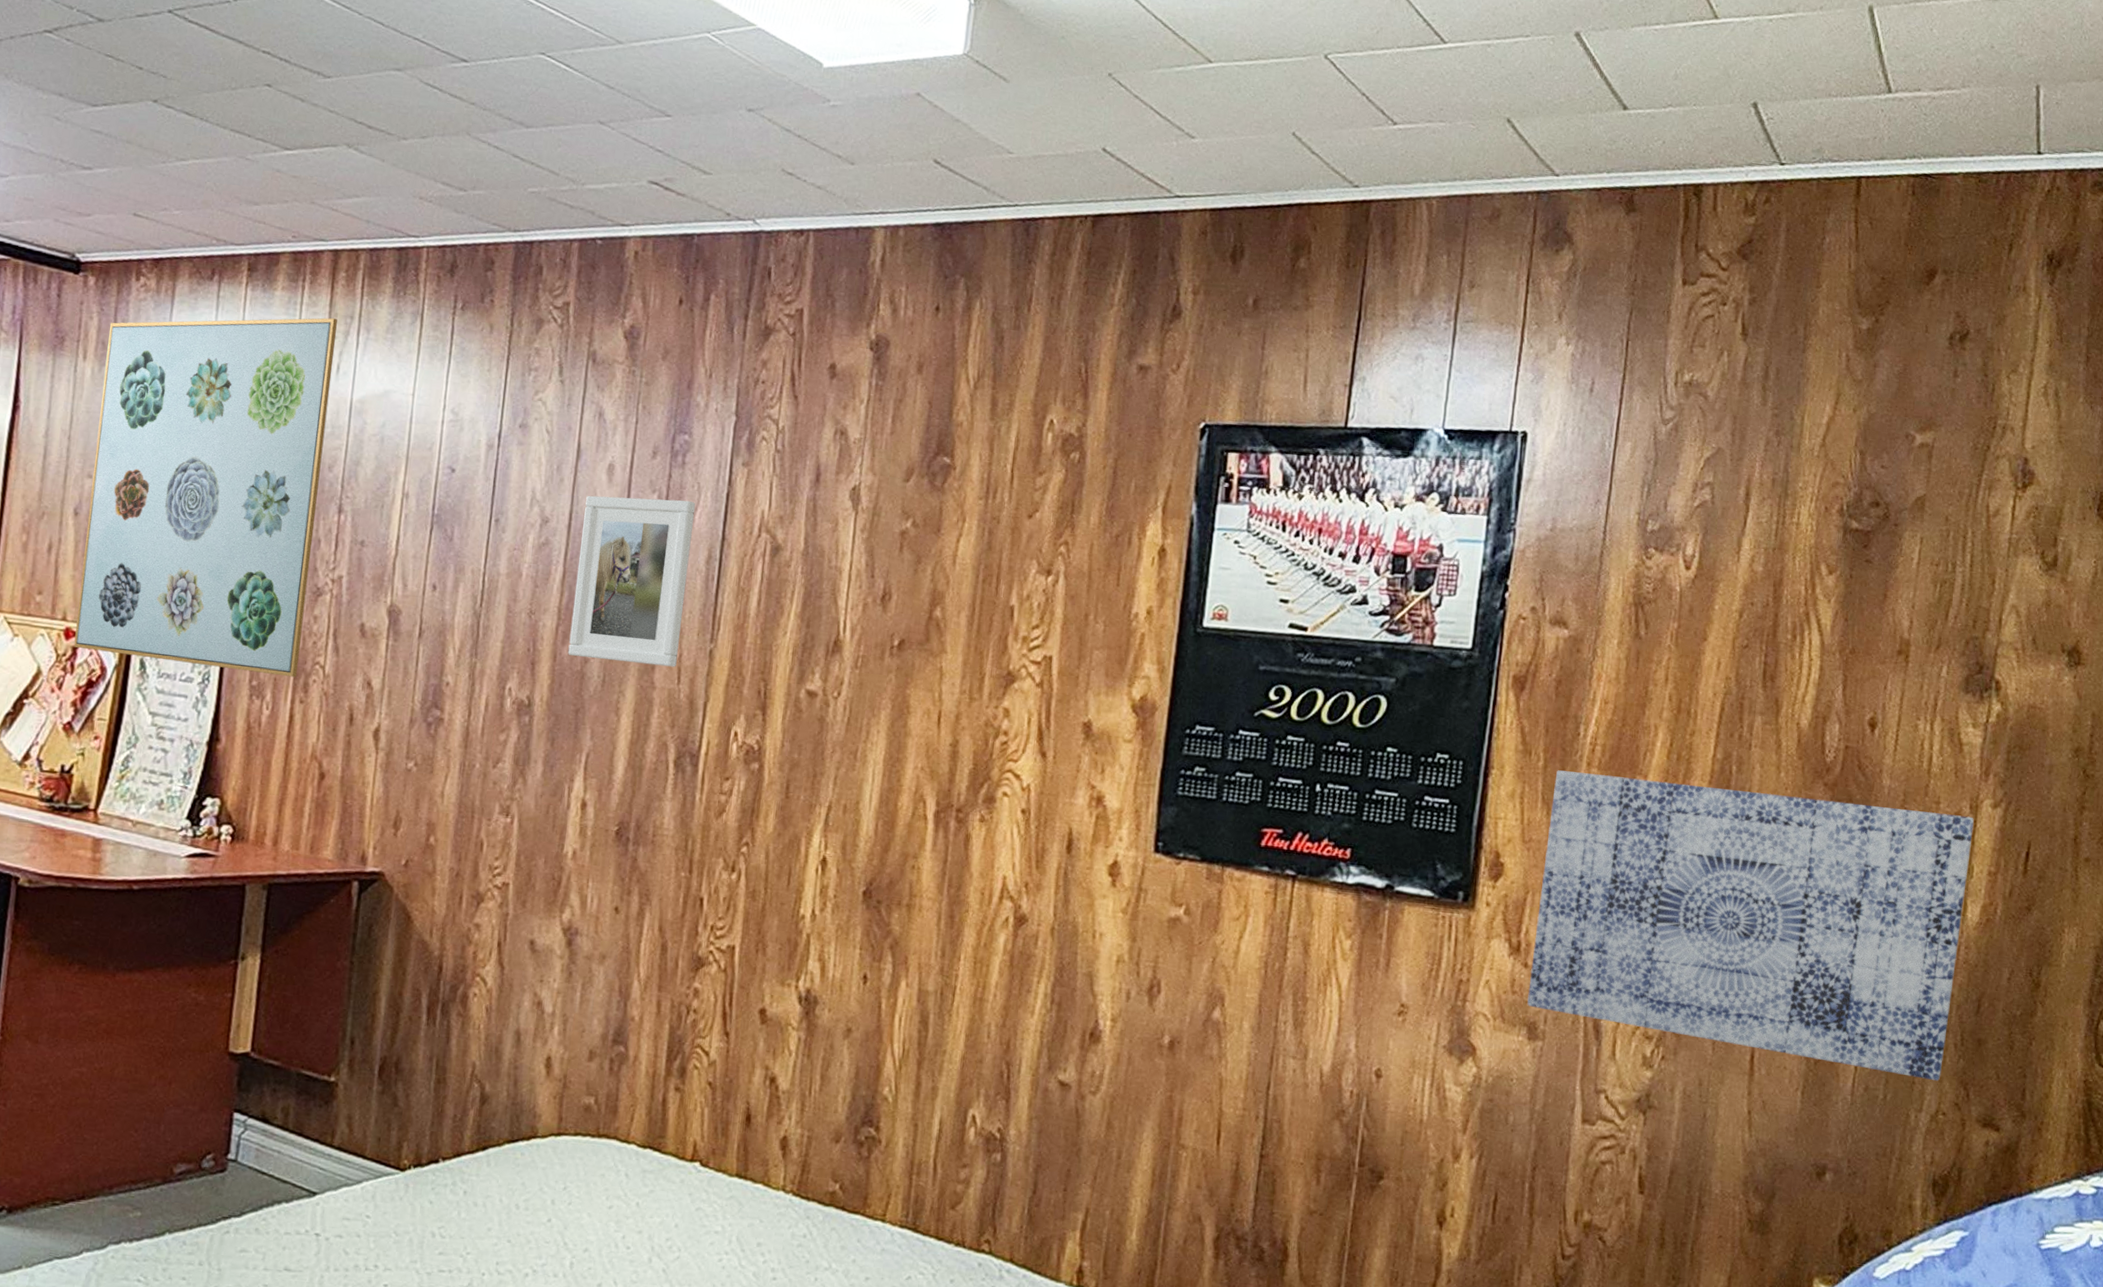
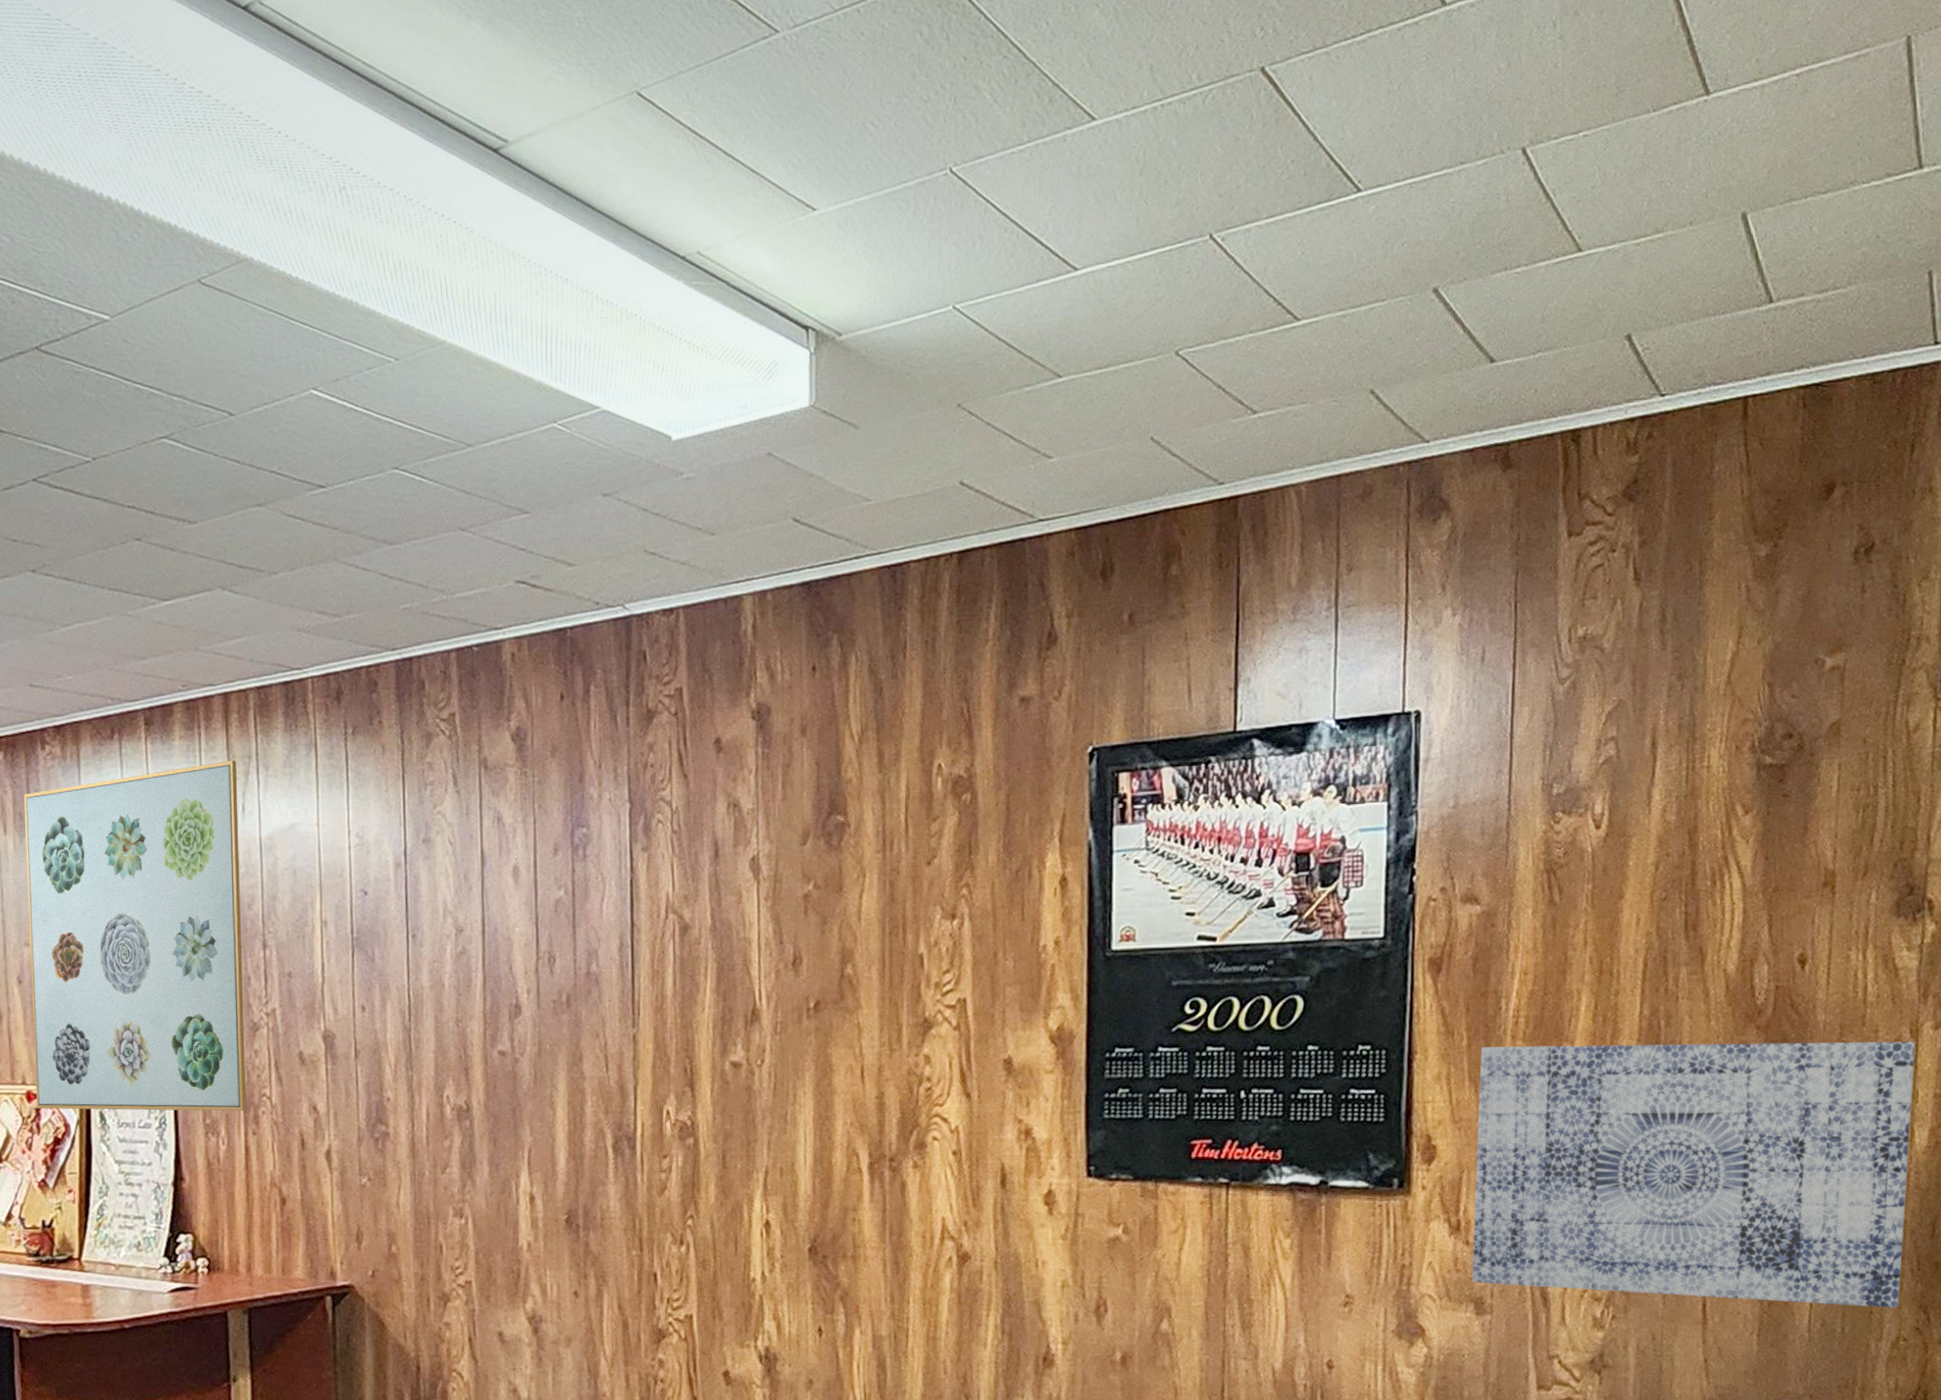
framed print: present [568,495,696,667] -> none [496,892,603,1058]

